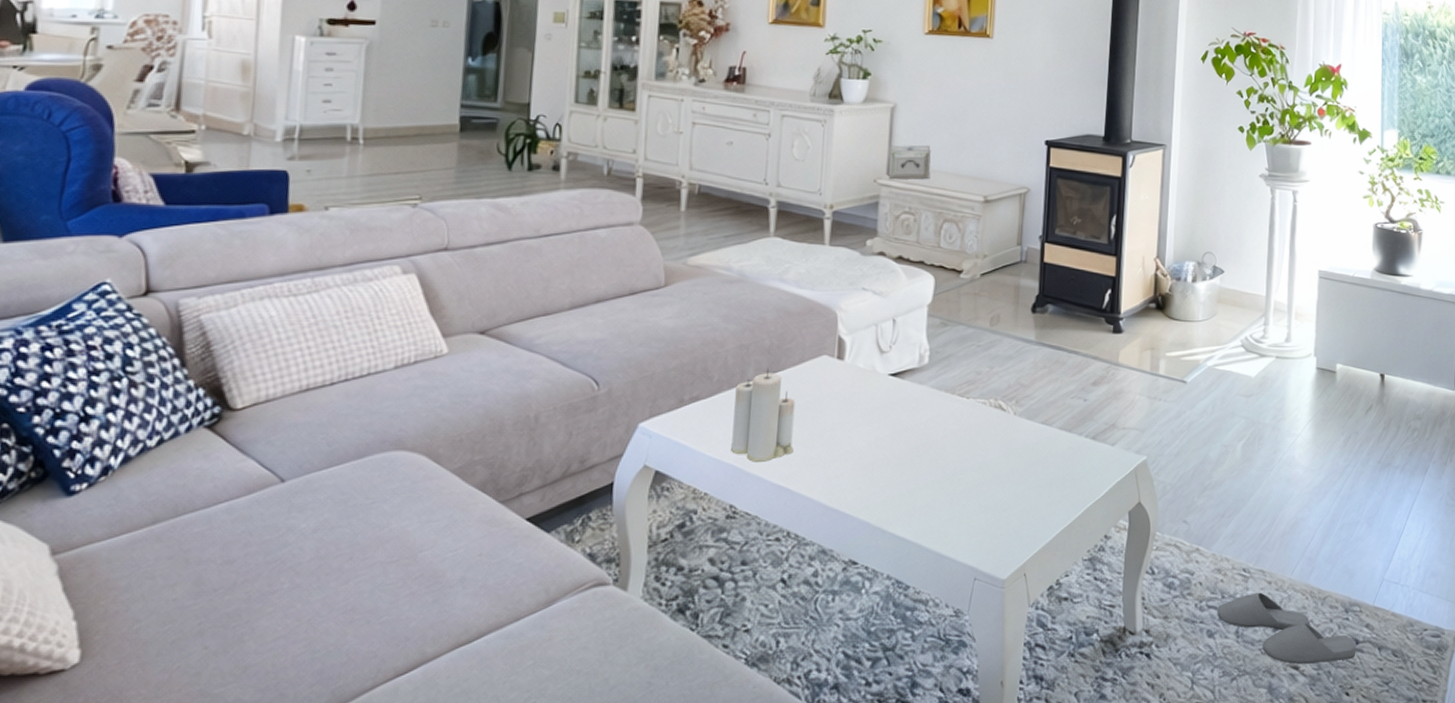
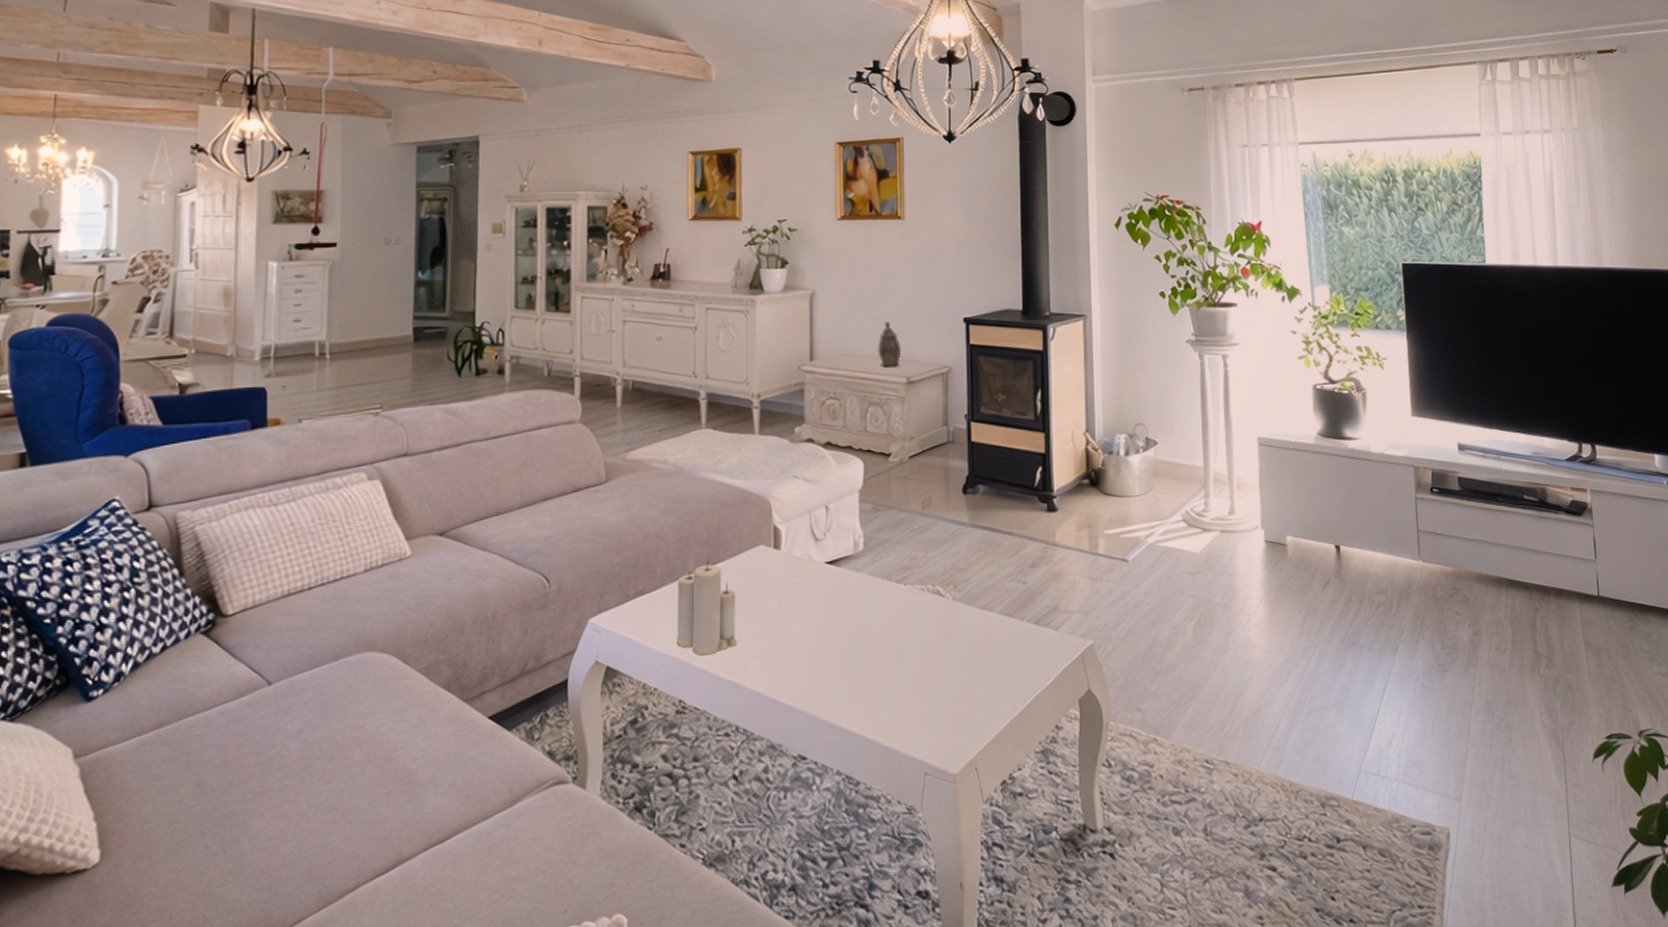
decorative box: present [888,145,931,180] -> none [811,329,853,366]
decorative jar: none [956,140,981,186] -> present [877,322,902,368]
slippers: present [1217,592,1357,664] -> none [1182,785,1338,865]

